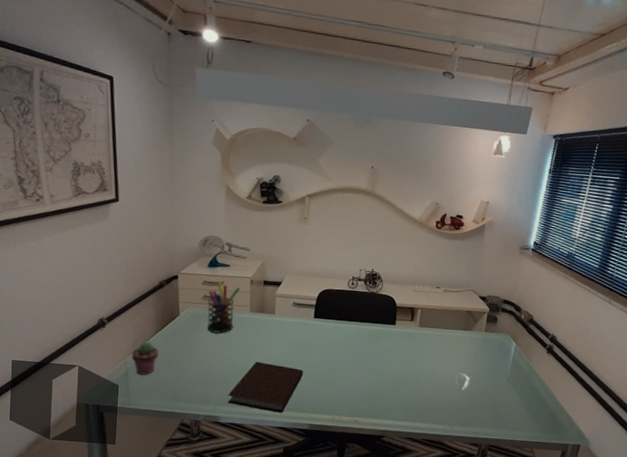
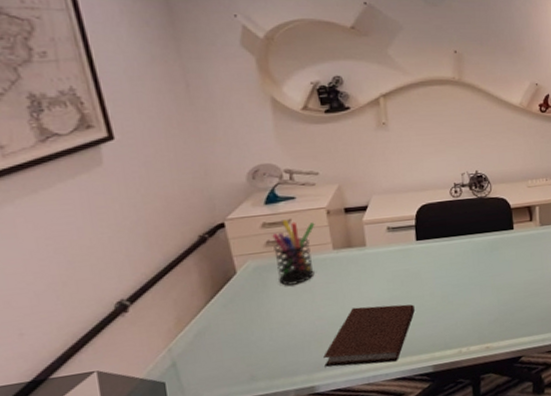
potted succulent: present [131,341,159,375] -> none [176,316,217,362]

